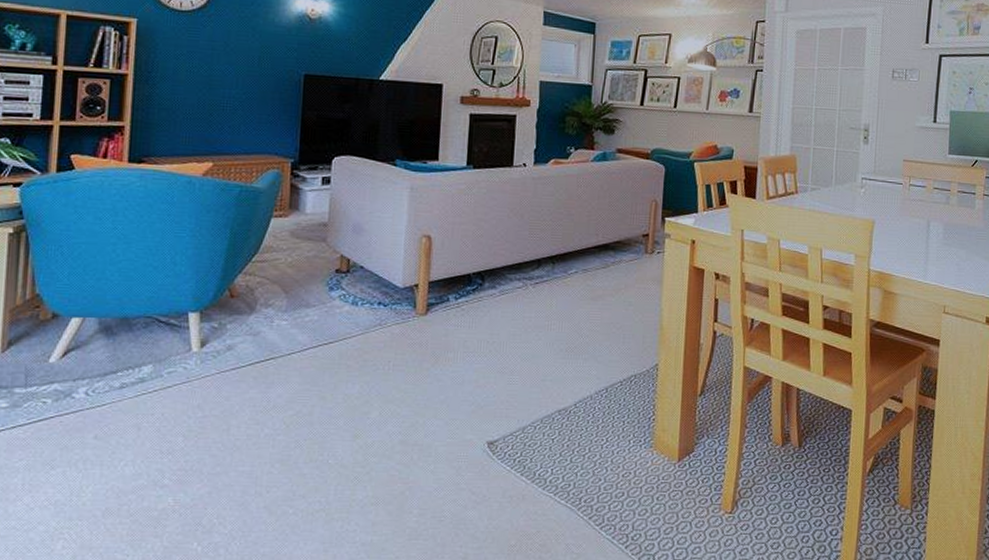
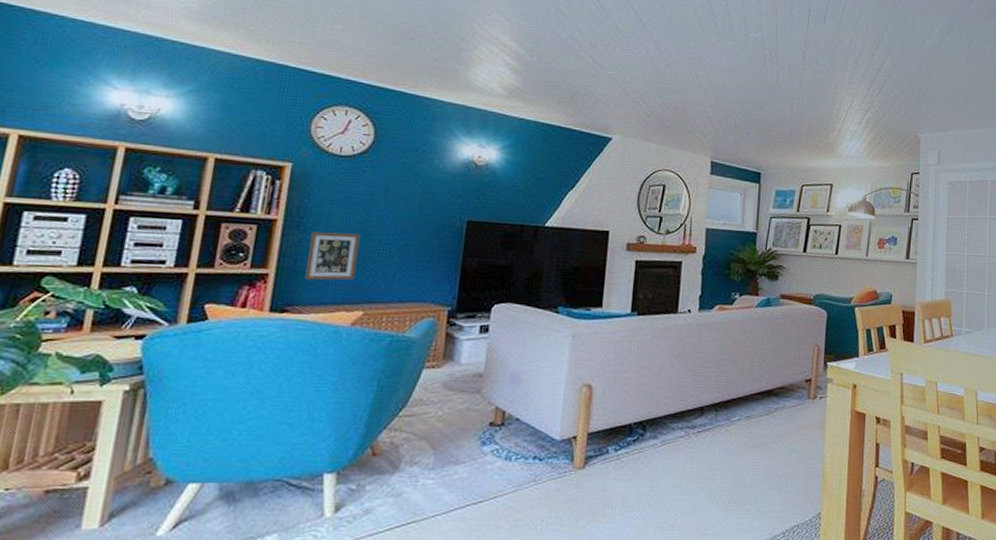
picture frame: none [157,85,206,133] -> present [305,231,361,281]

